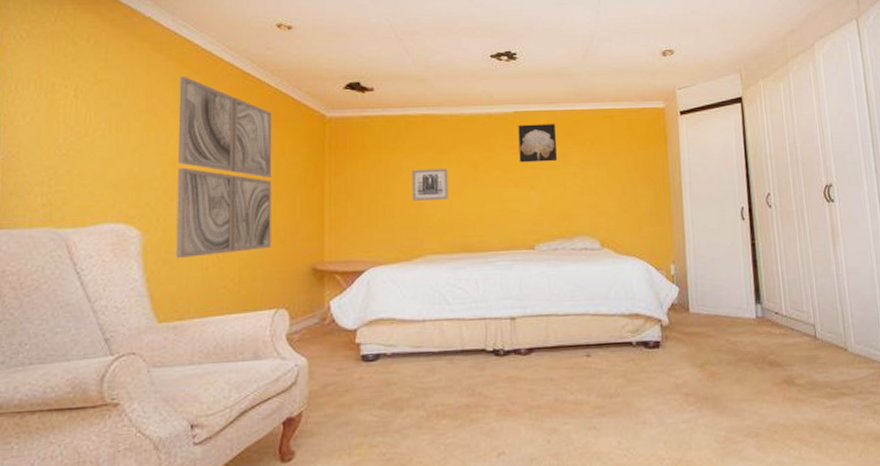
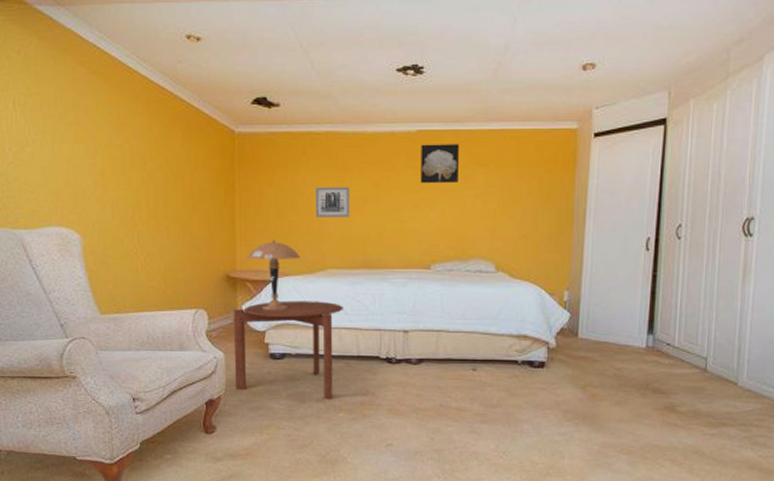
wall art: present [175,77,273,258] -> none [101,90,190,260]
side table: none [319,290,444,406] -> present [233,300,343,400]
table lamp: none [337,226,396,306] -> present [247,239,300,311]

